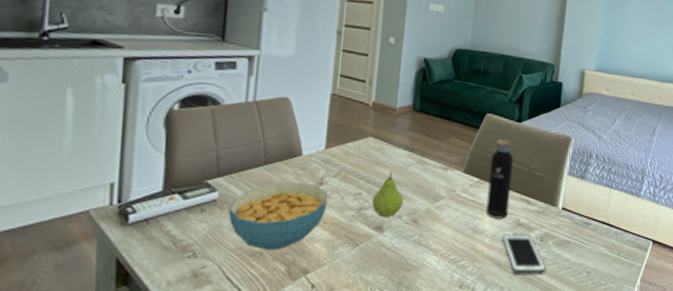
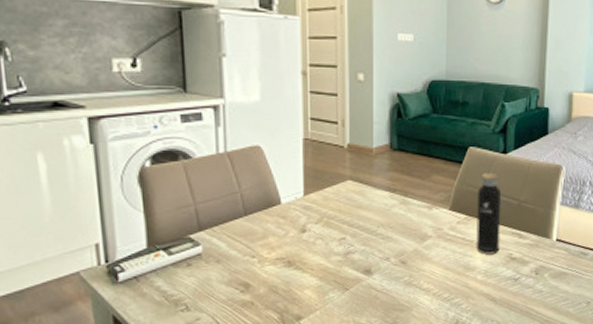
cereal bowl: present [228,182,329,250] -> none [214,231,313,300]
fruit: present [372,171,404,217] -> none [358,214,390,260]
cell phone: present [502,234,546,274] -> none [496,268,543,309]

